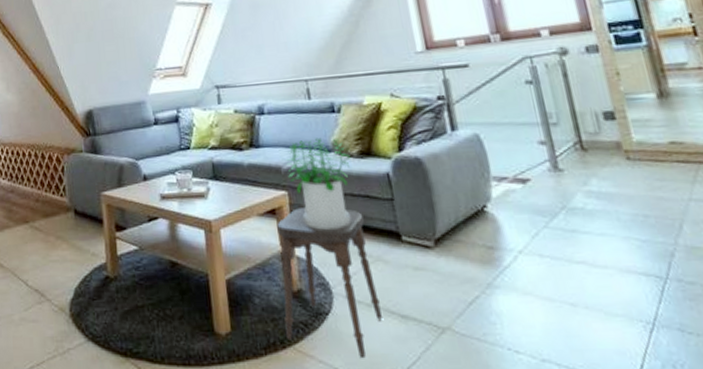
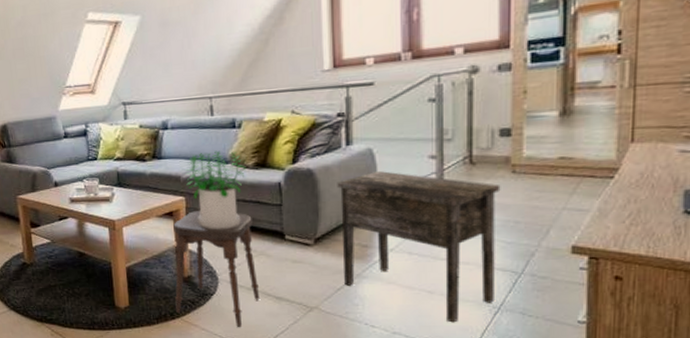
side table: none [448,159,646,345] -> present [337,171,501,323]

